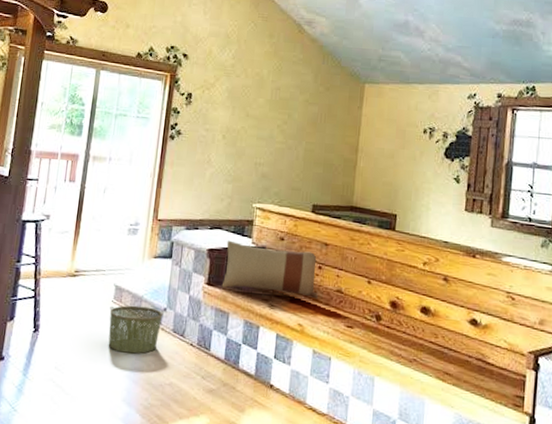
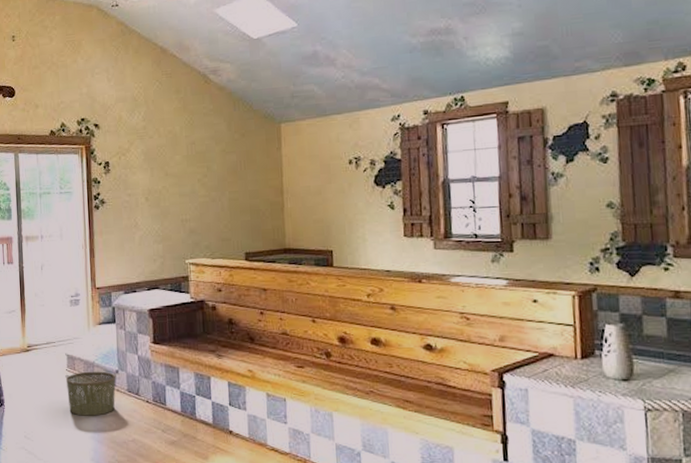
pillow: present [221,240,319,299] -> none [166,298,265,344]

